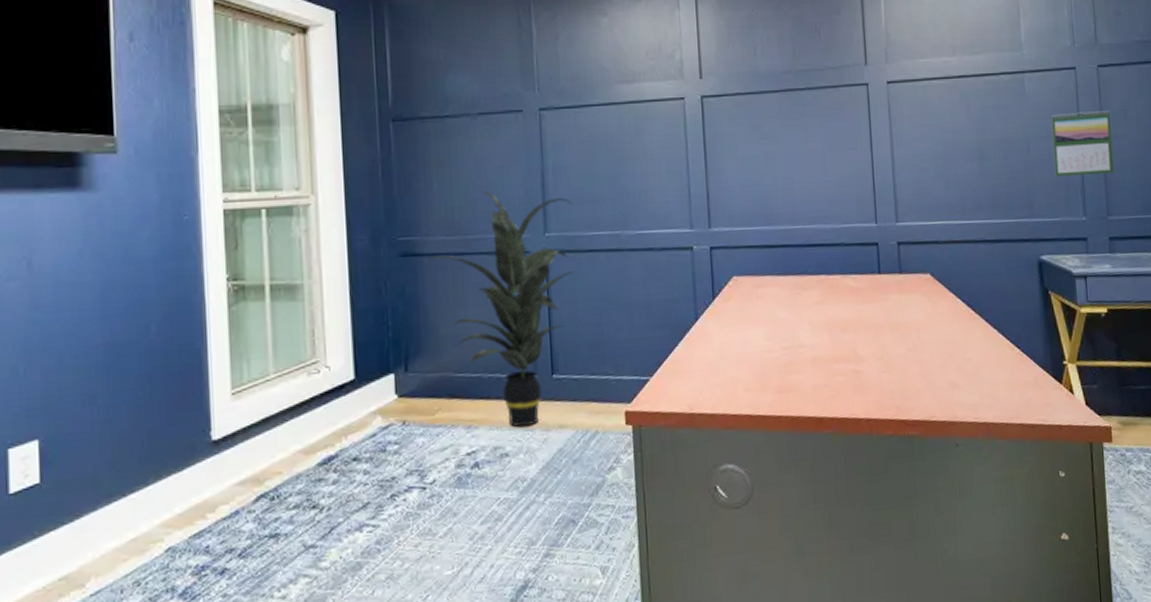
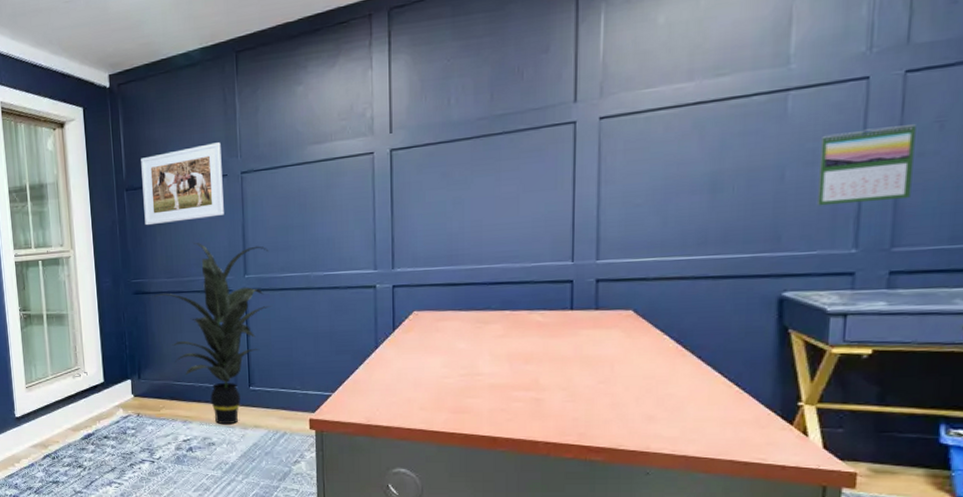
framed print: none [413,71,519,168] -> present [141,142,224,226]

